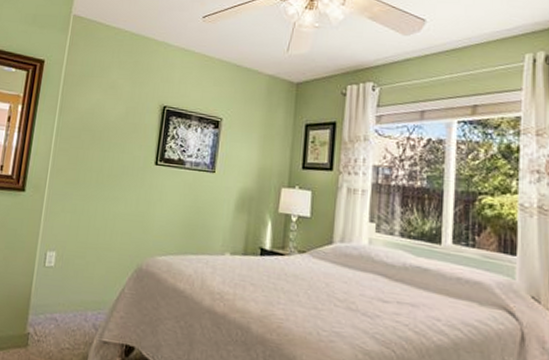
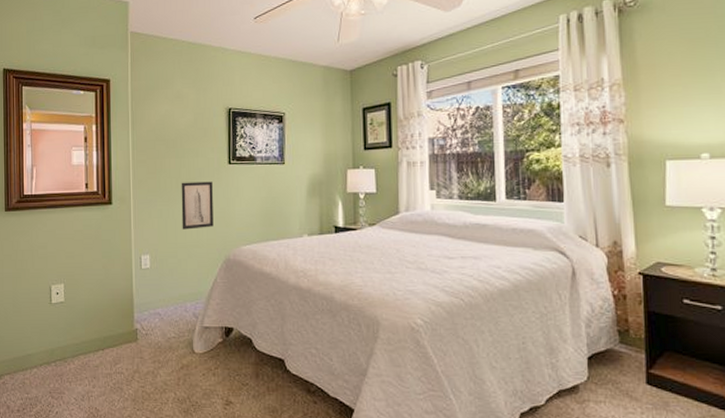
wall art: none [95,178,135,231] -> present [181,181,214,230]

